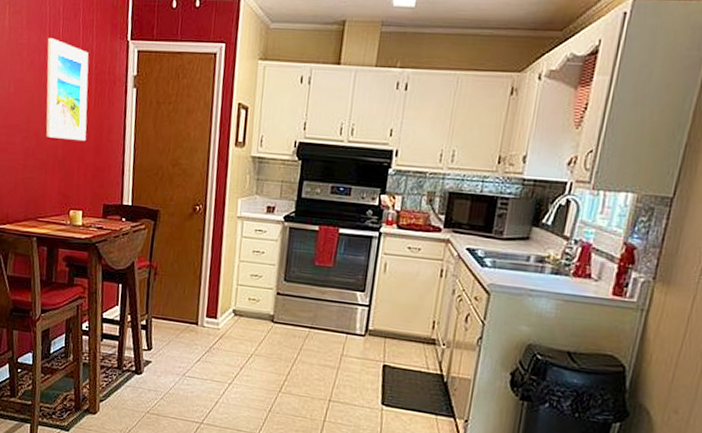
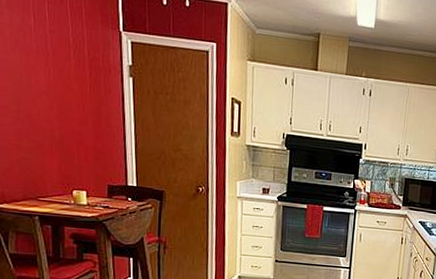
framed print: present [46,38,89,141] -> none [32,20,84,124]

